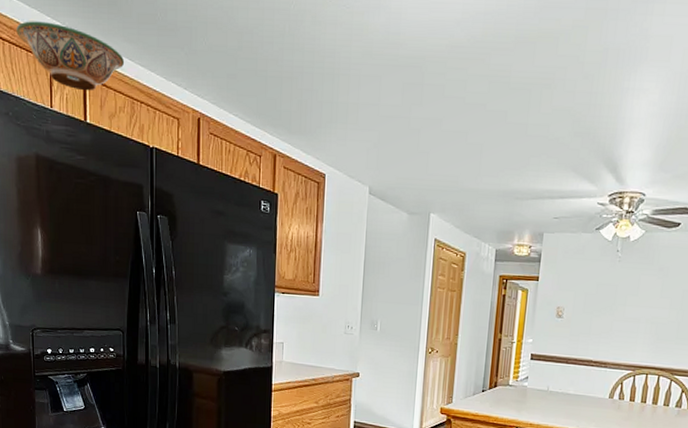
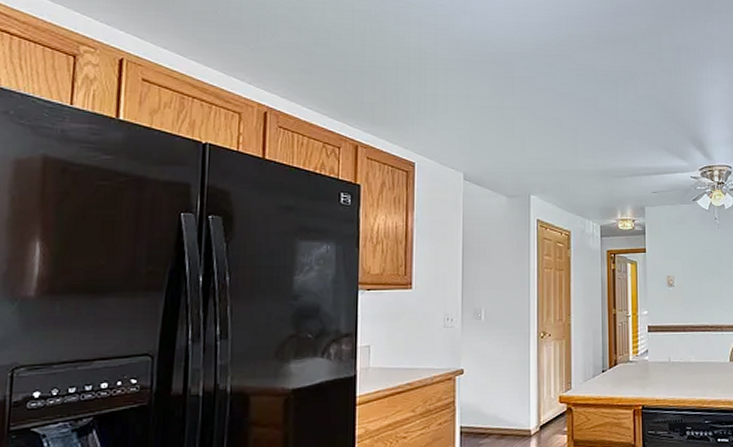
decorative bowl: present [16,21,125,91] -> none [31,16,175,87]

